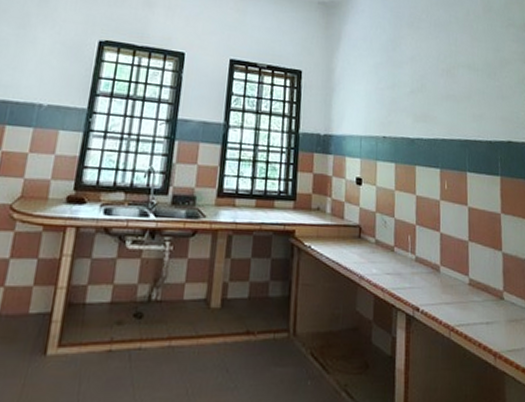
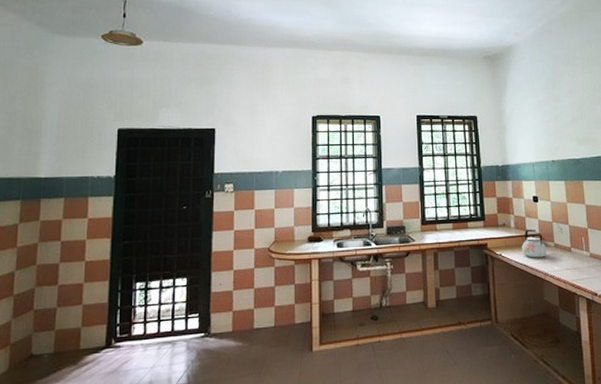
kettle: none [336,217,366,256] -> present [522,229,547,258]

